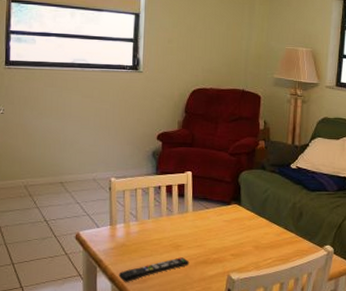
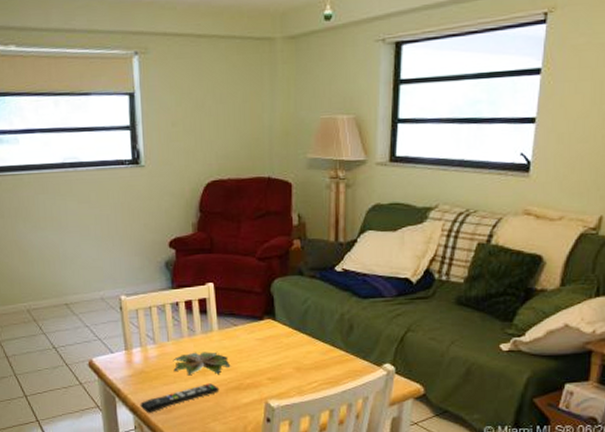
plant: none [151,229,201,249] -> present [173,352,231,374]

